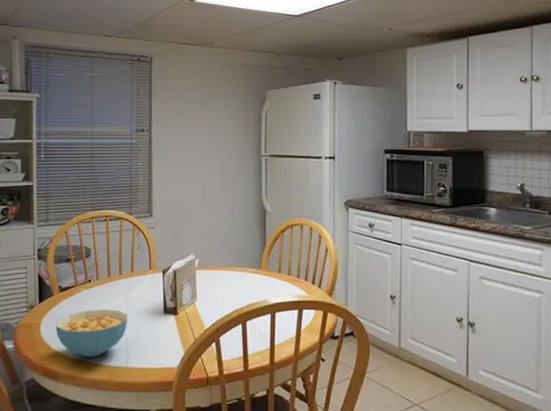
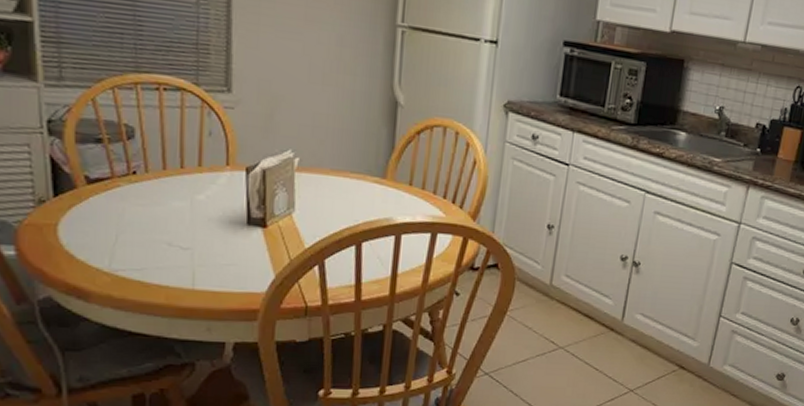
cereal bowl: present [55,309,127,357] -> none [81,212,193,274]

